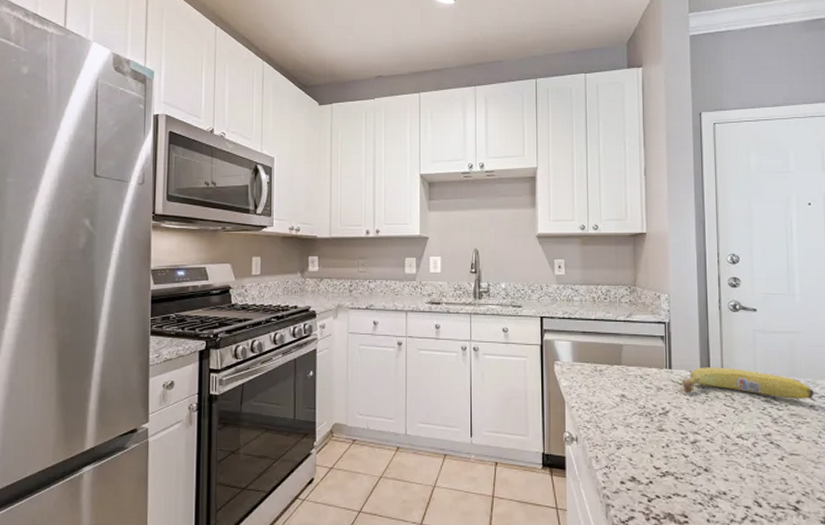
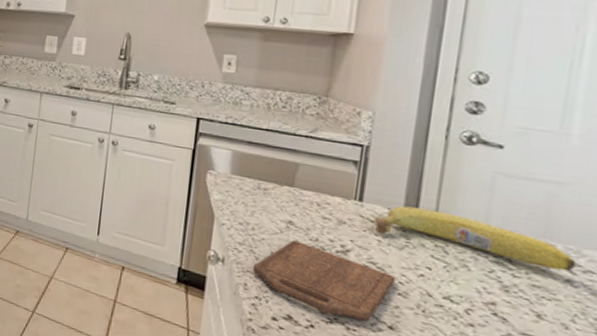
cutting board: none [600,410,704,469] -> present [252,239,396,322]

